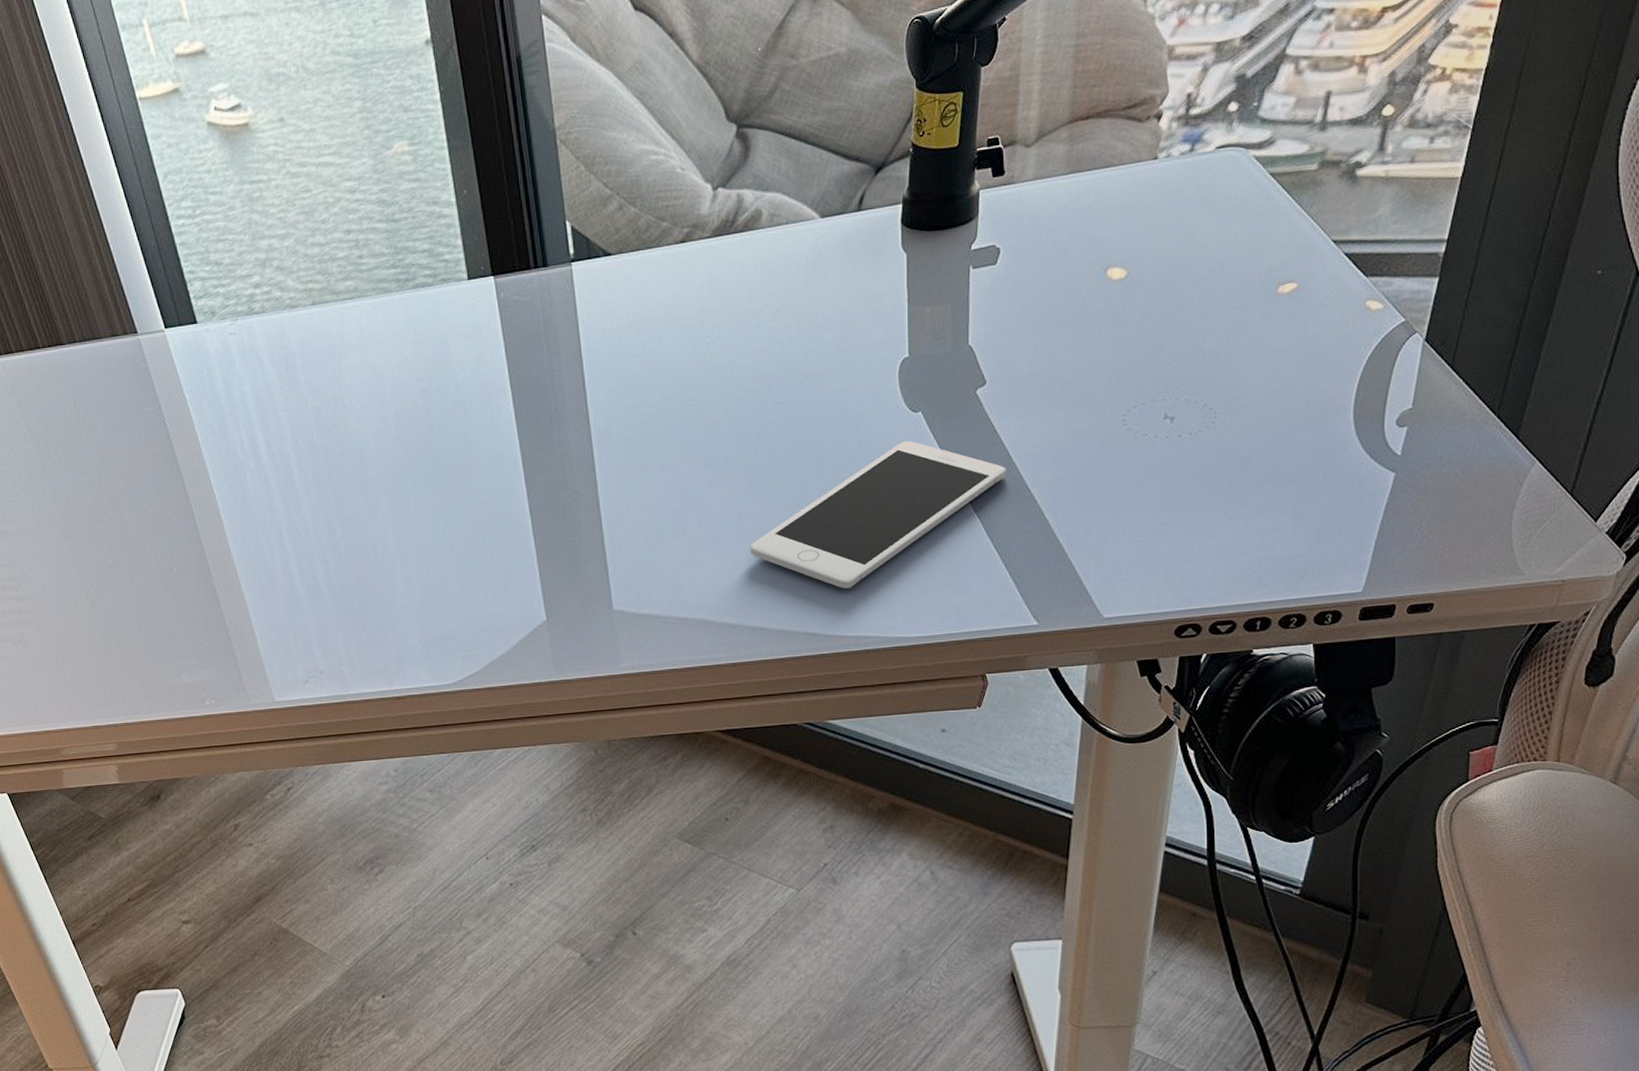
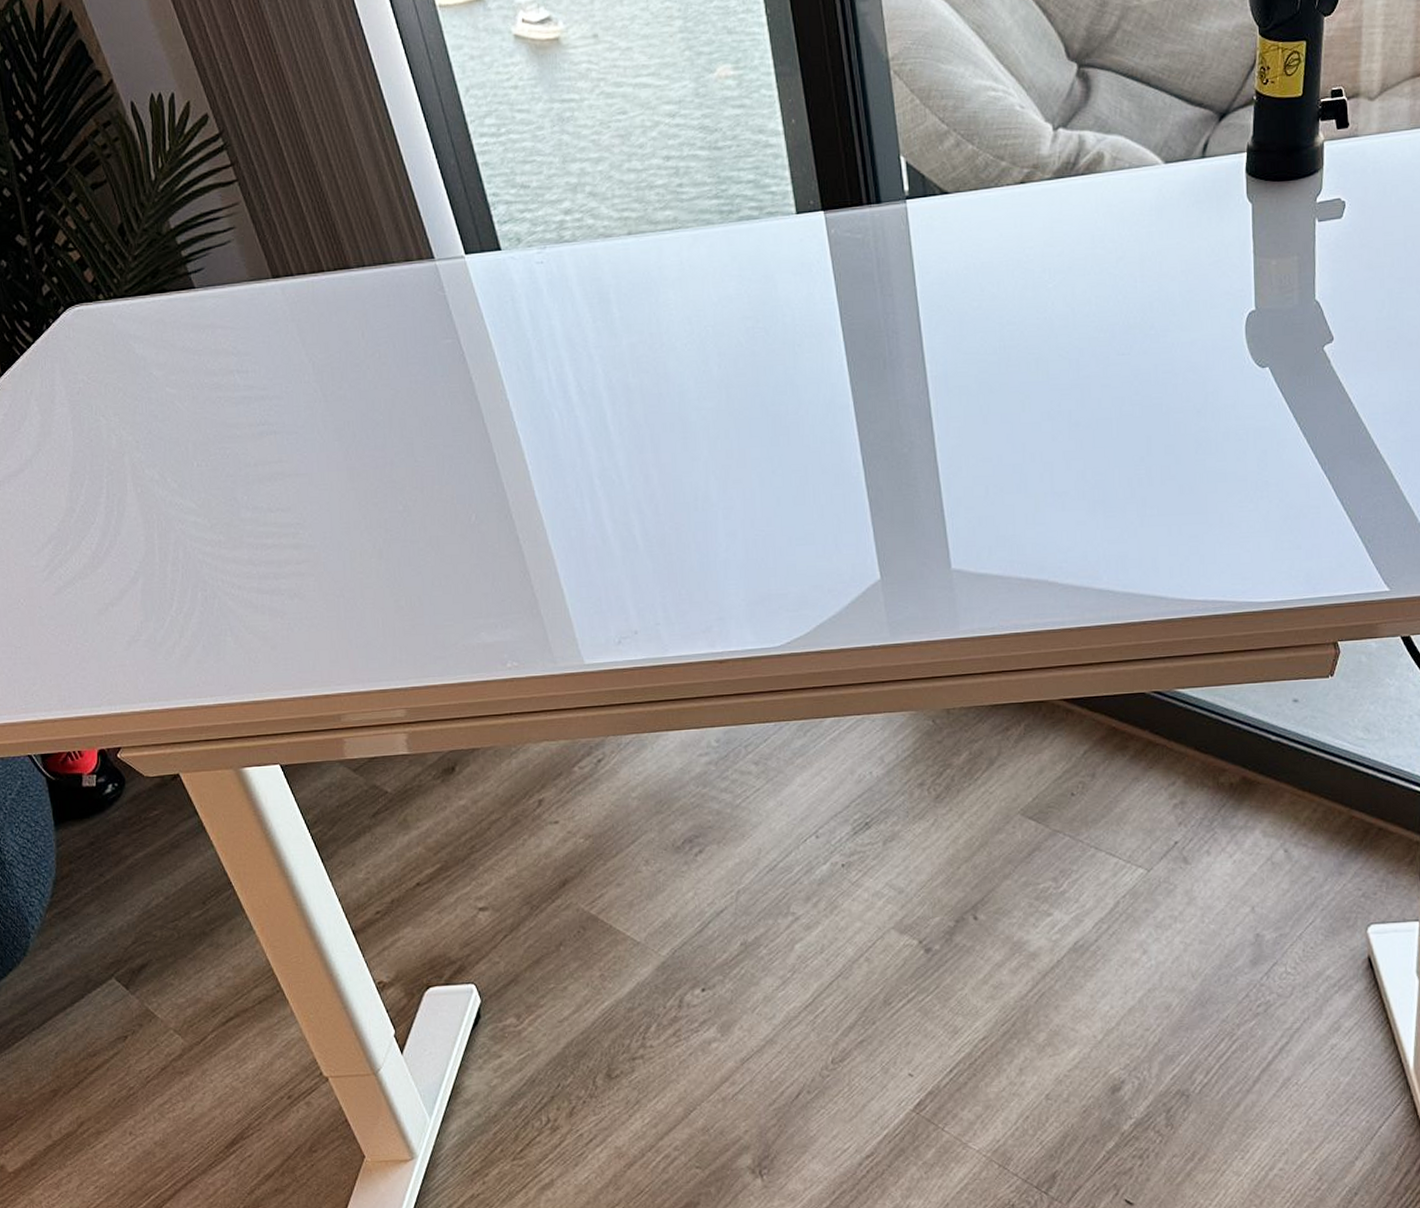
cell phone: present [750,440,1006,589] -> none [1094,396,1355,550]

